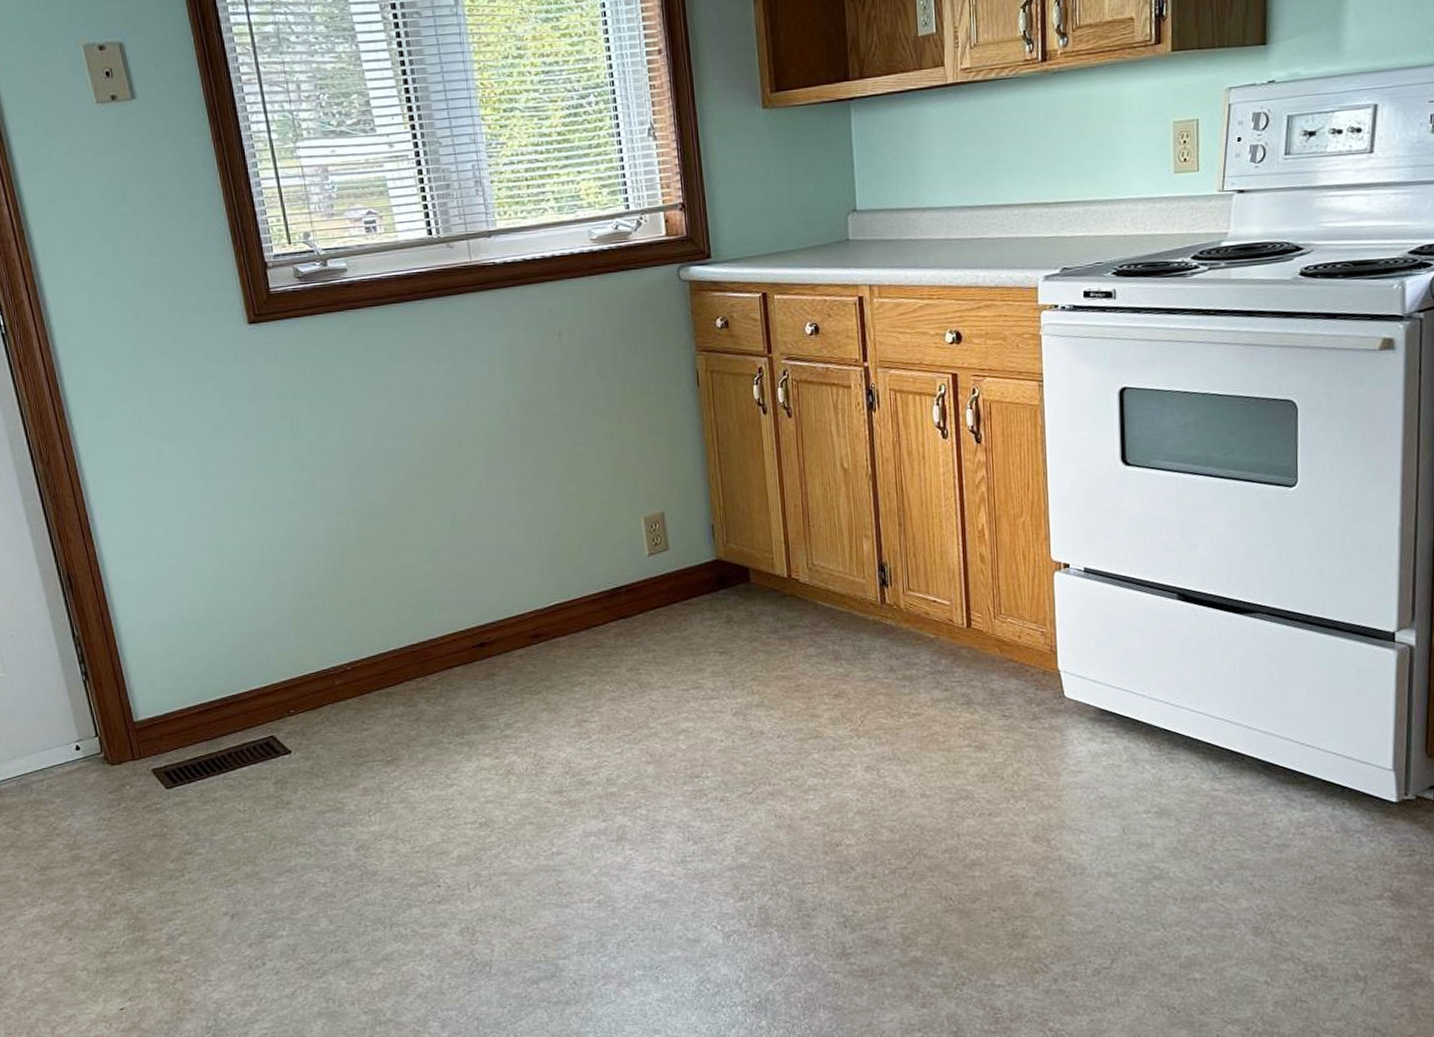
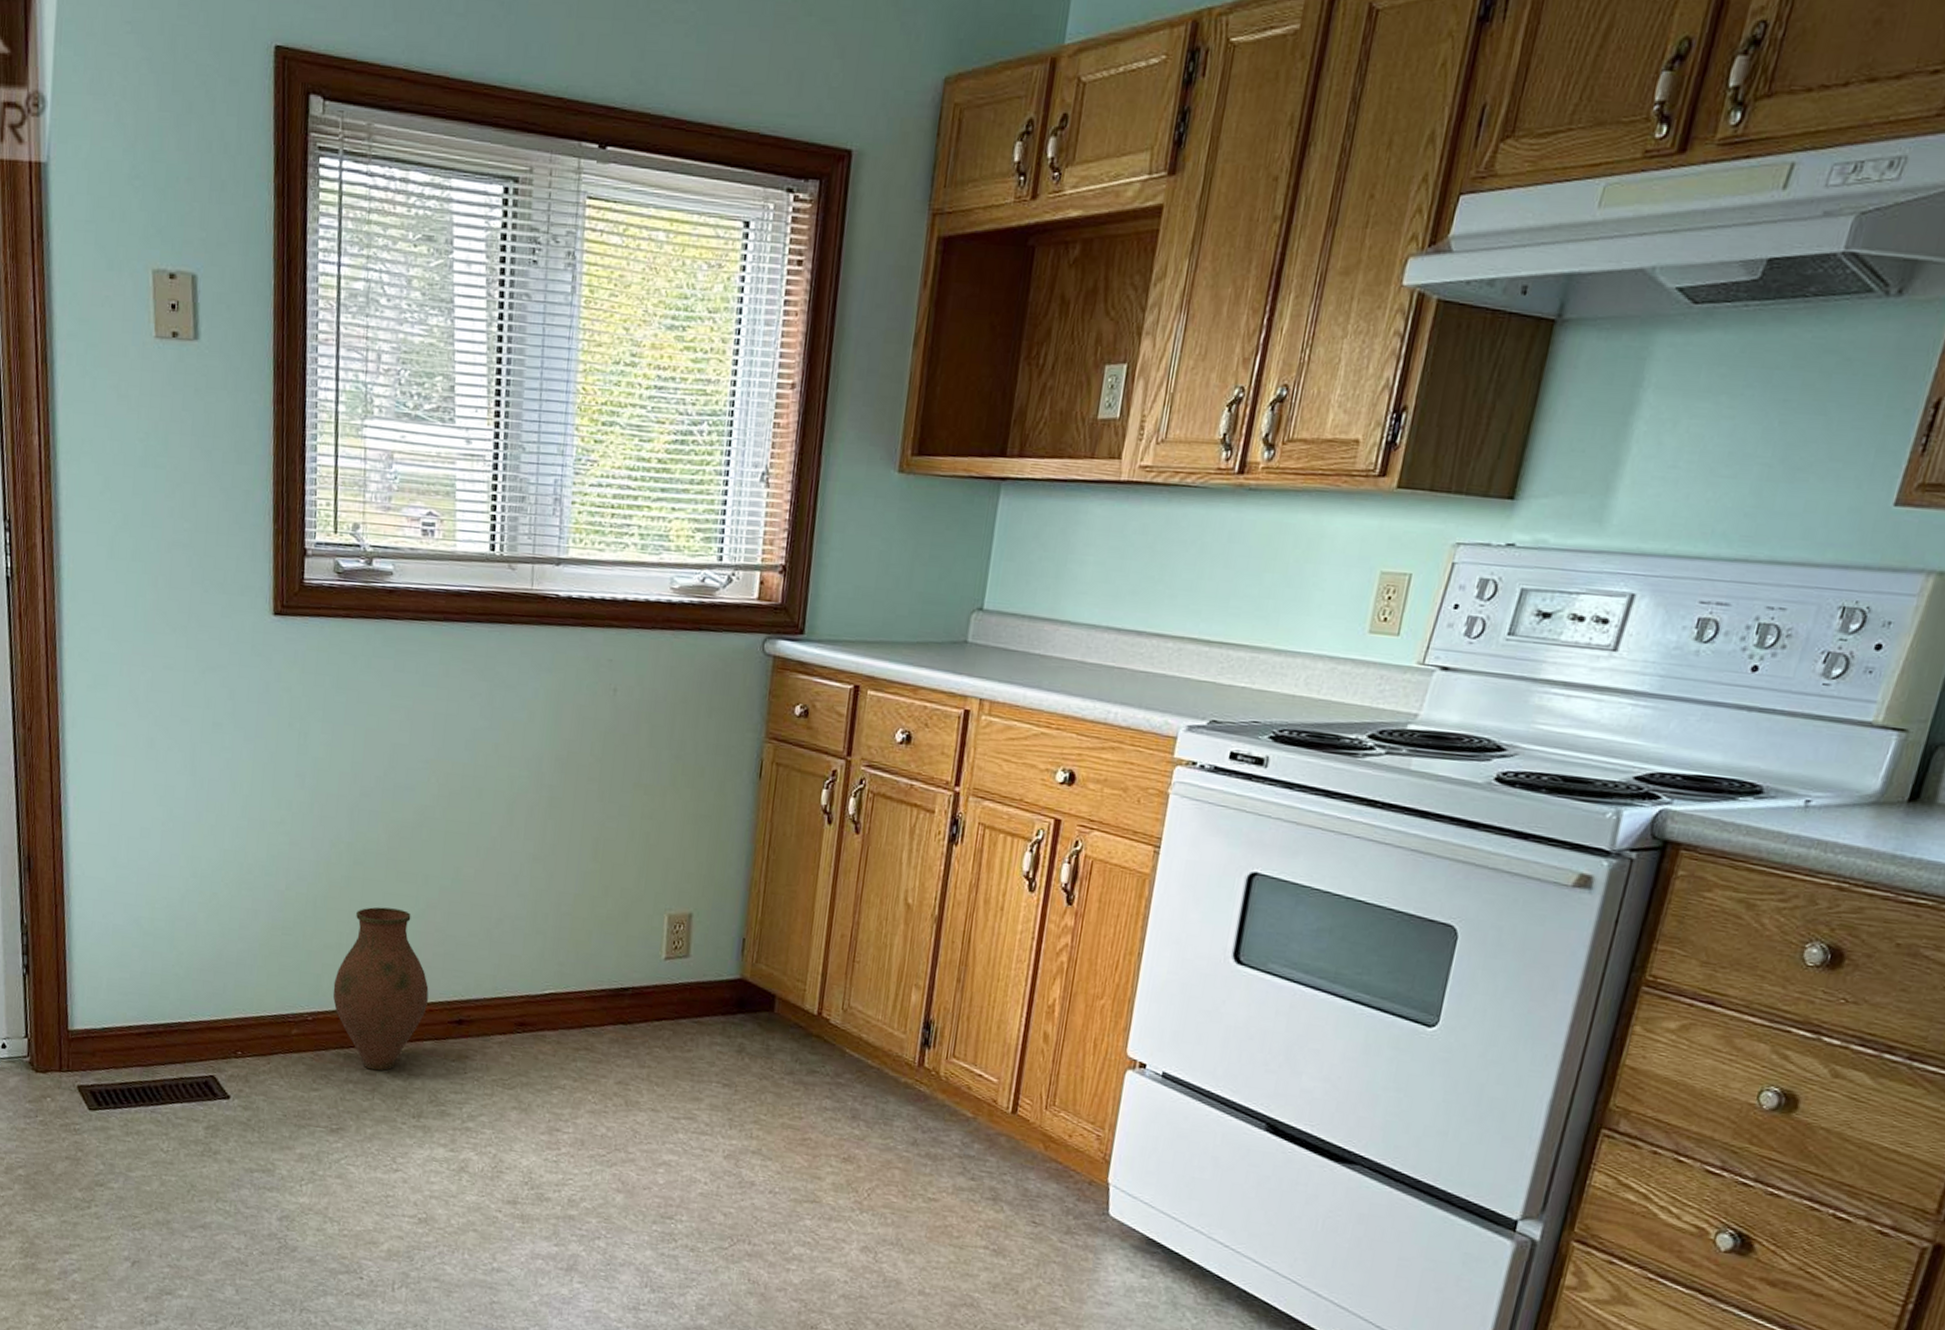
vase: none [364,558,451,702] -> present [332,907,429,1071]

